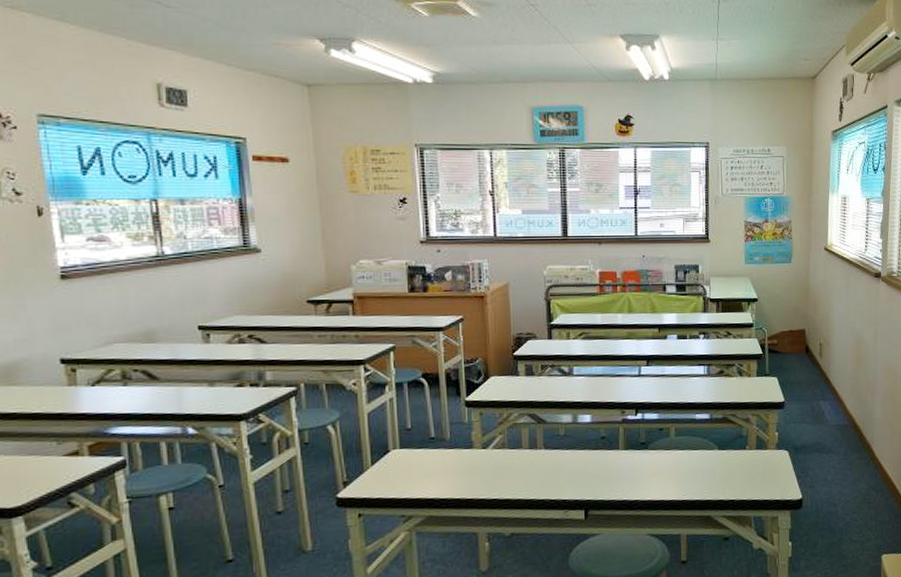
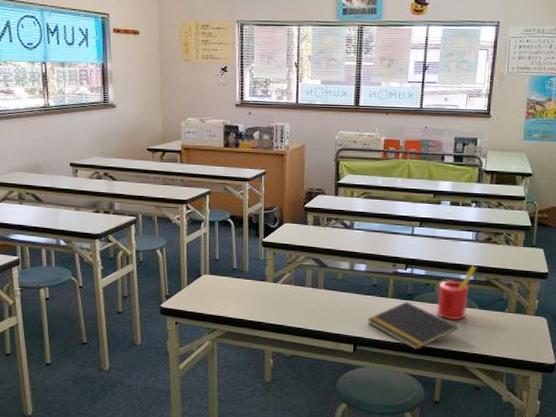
notepad: none [597,451,699,506] -> present [367,301,458,350]
straw: none [674,402,711,467] -> present [437,265,476,321]

